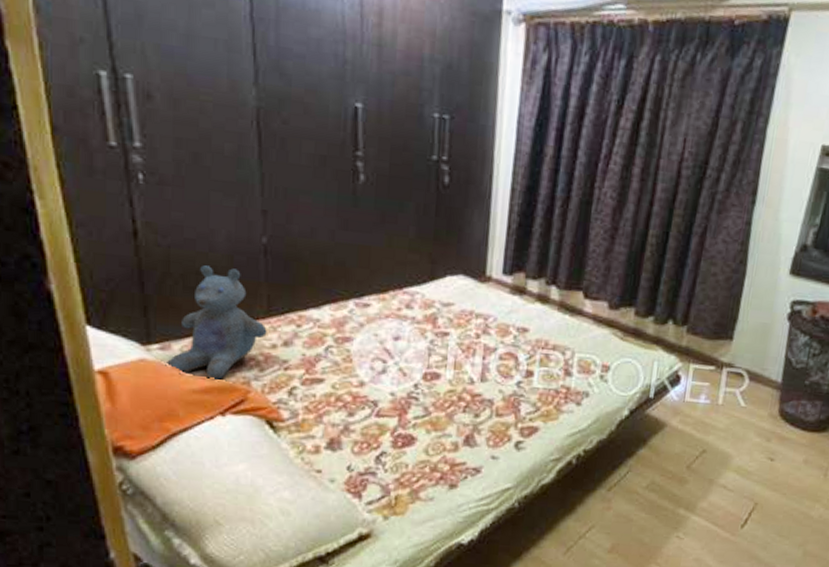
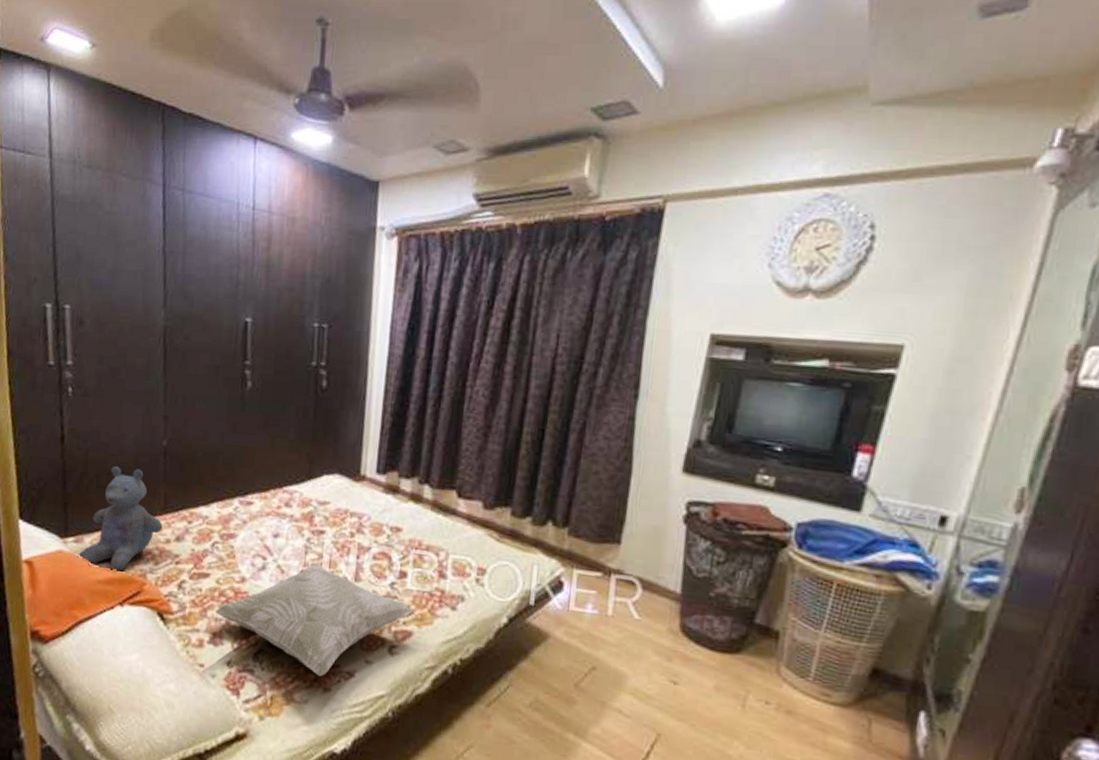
decorative pillow: none [331,365,538,475] -> present [214,564,412,677]

